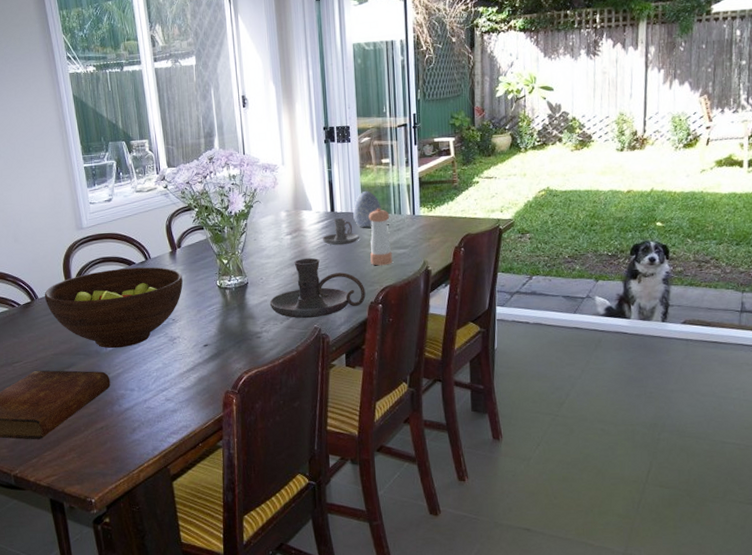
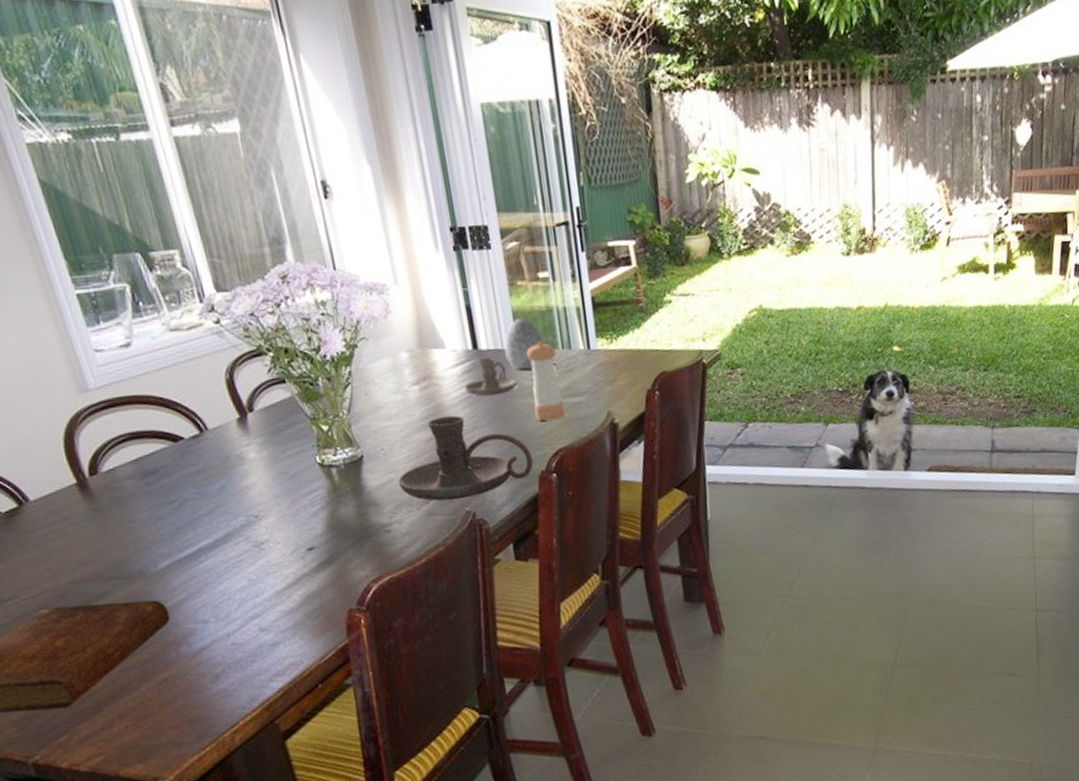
fruit bowl: present [44,267,183,349] -> none [39,441,265,566]

